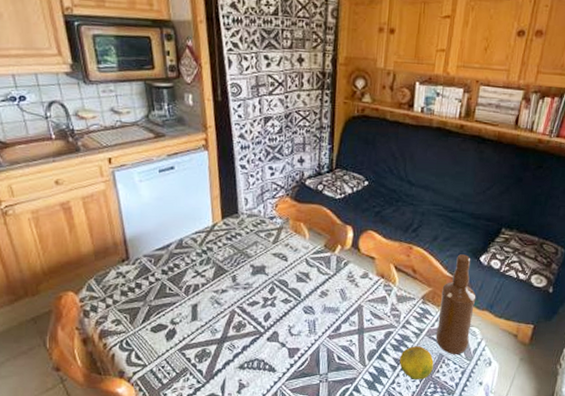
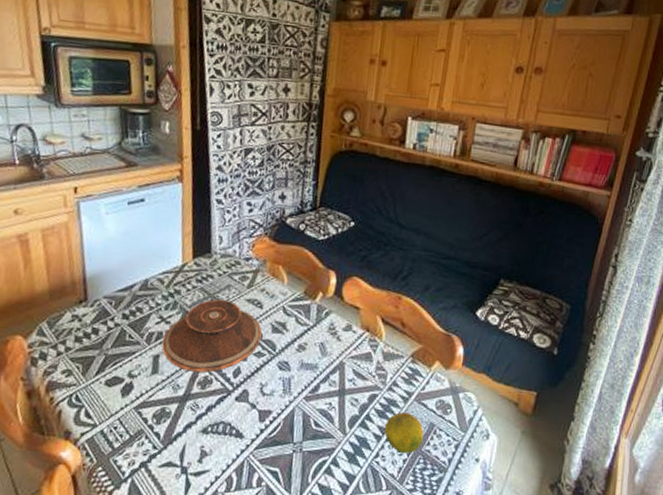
plate: none [199,255,288,319] -> present [162,299,262,373]
bottle: present [435,254,476,355] -> none [426,307,472,425]

